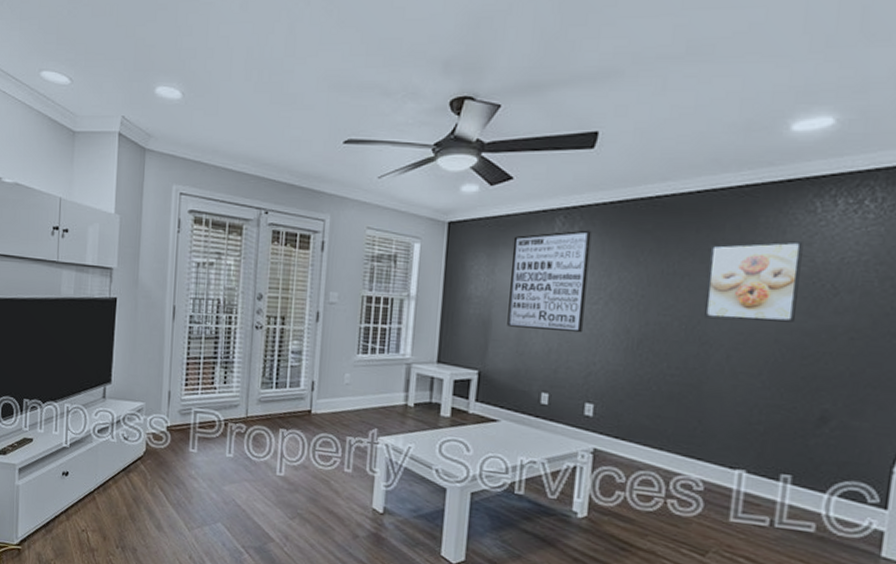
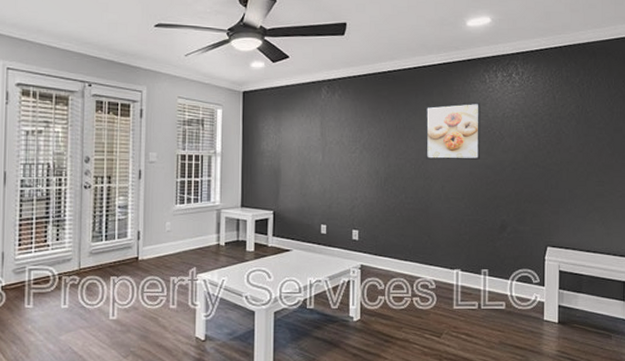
wall art: present [507,229,592,333] -> none [292,96,347,176]

